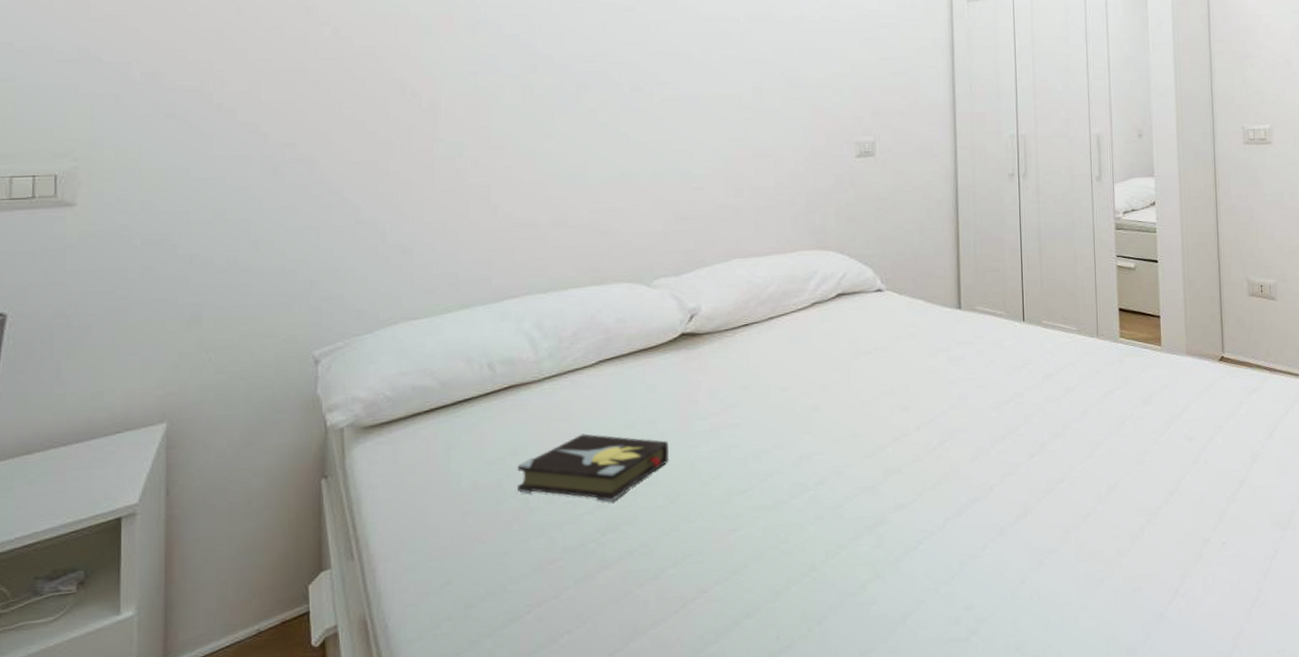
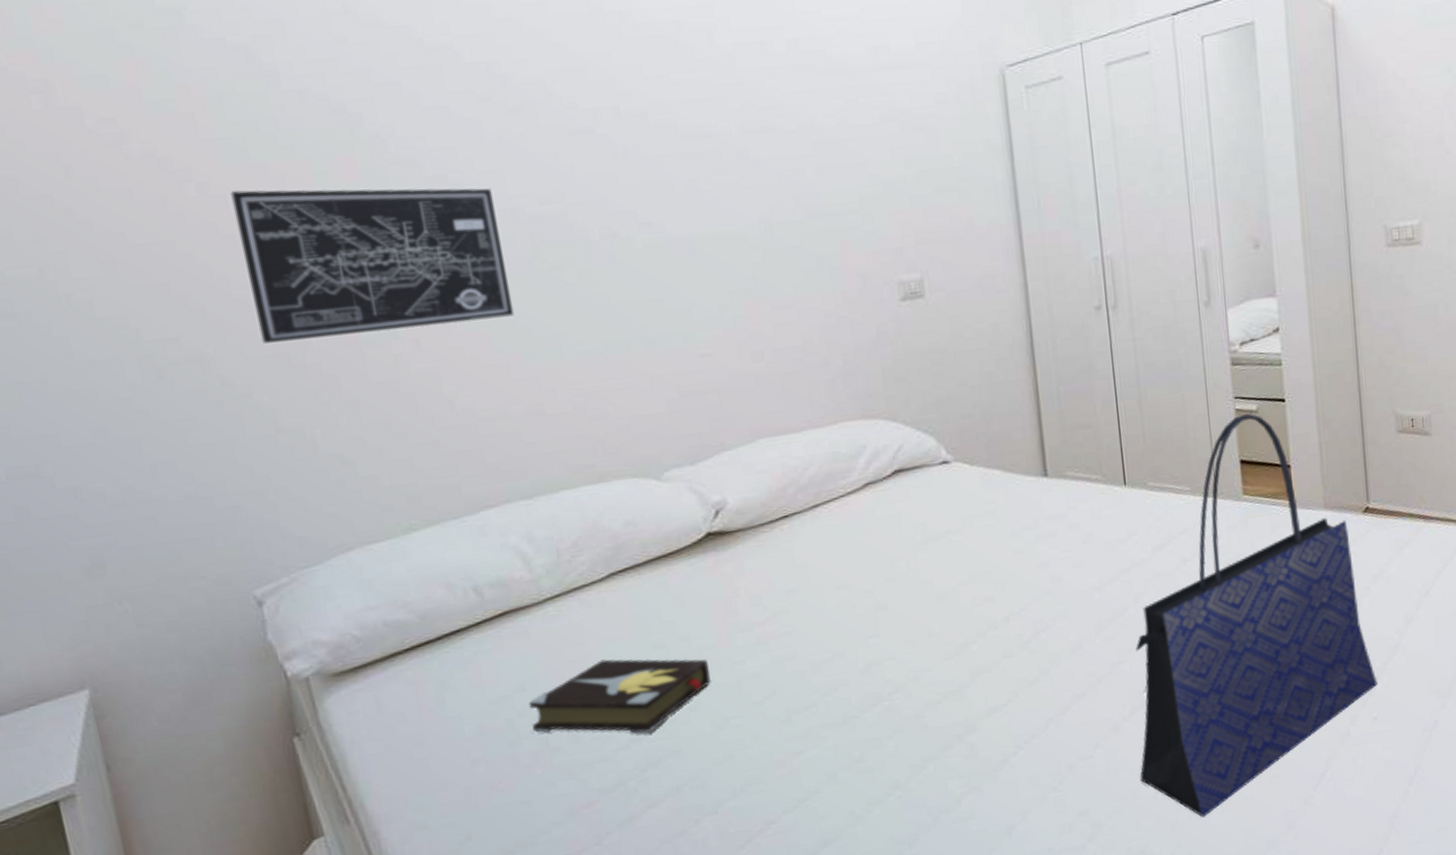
wall art: none [356,35,555,152] -> present [230,188,515,343]
tote bag: none [1020,269,1227,621] -> present [1136,413,1378,818]

